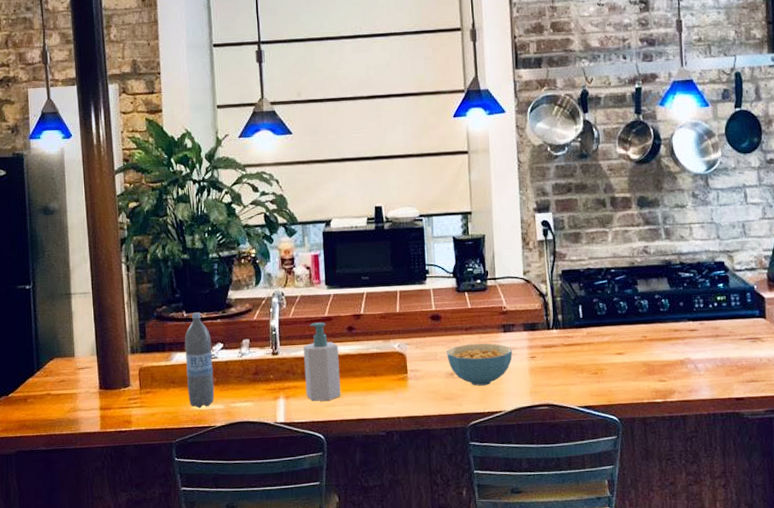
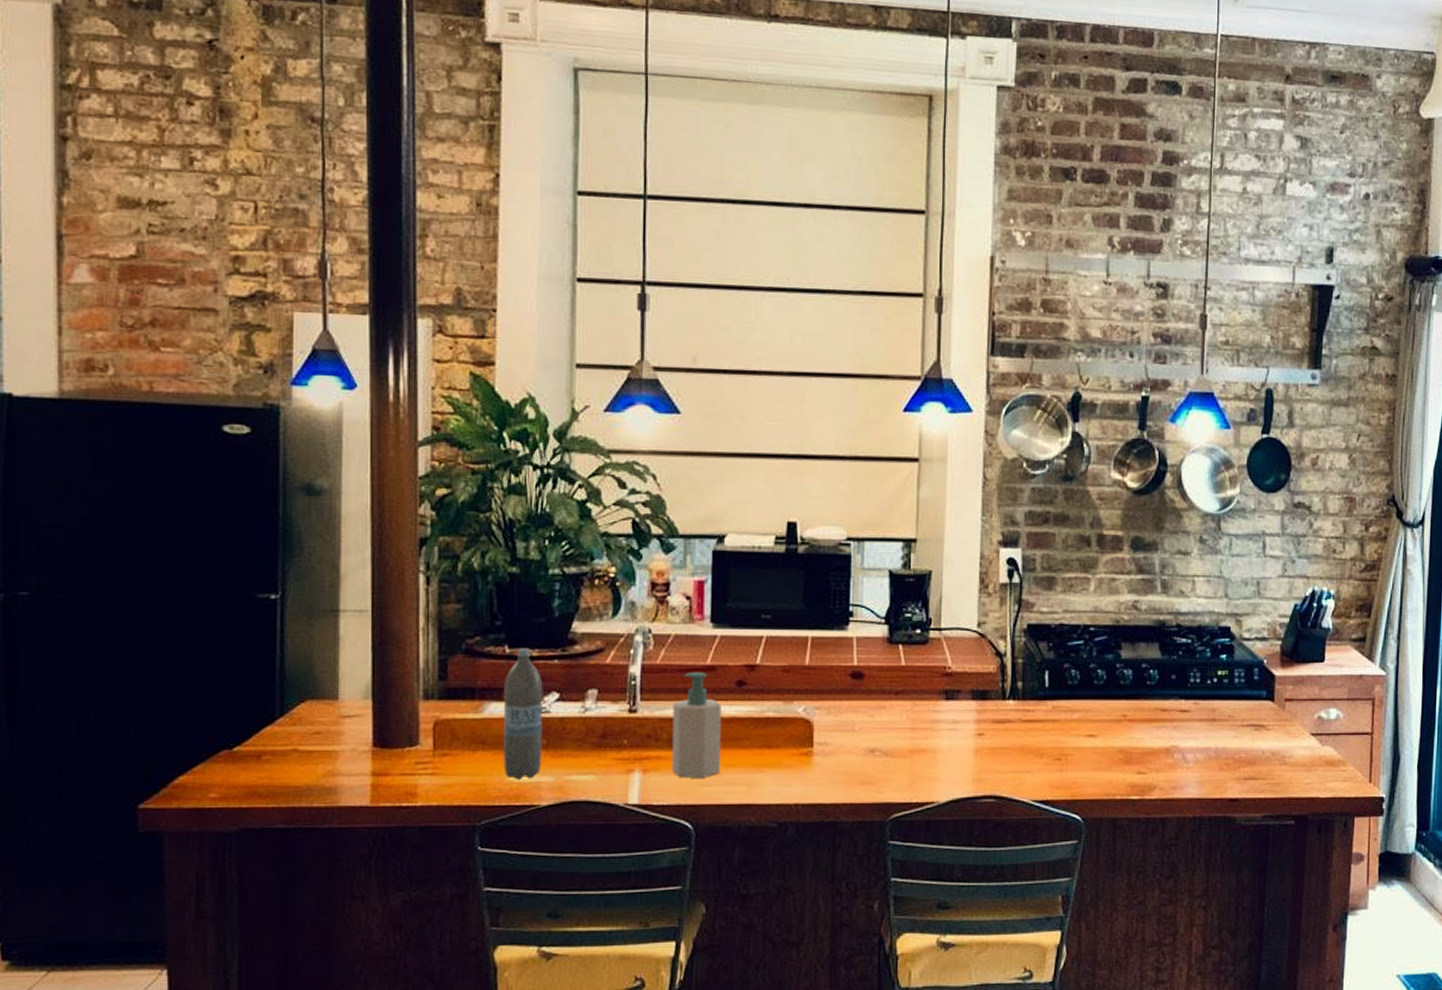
cereal bowl: present [446,343,513,386] -> none [868,712,954,768]

